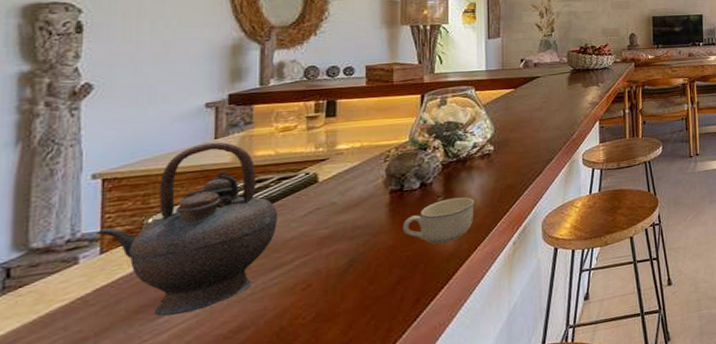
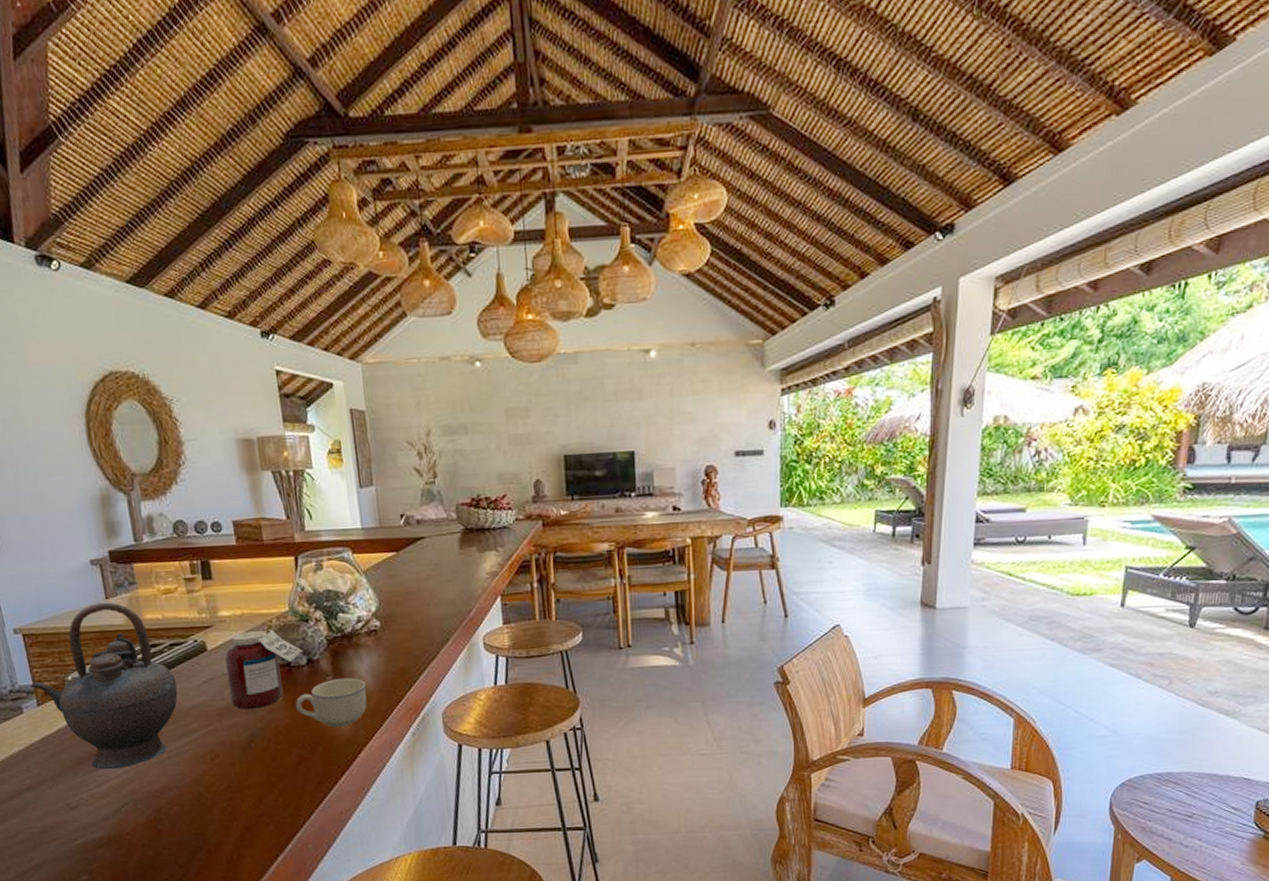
jar: none [335,158,417,237] -> present [224,629,303,710]

